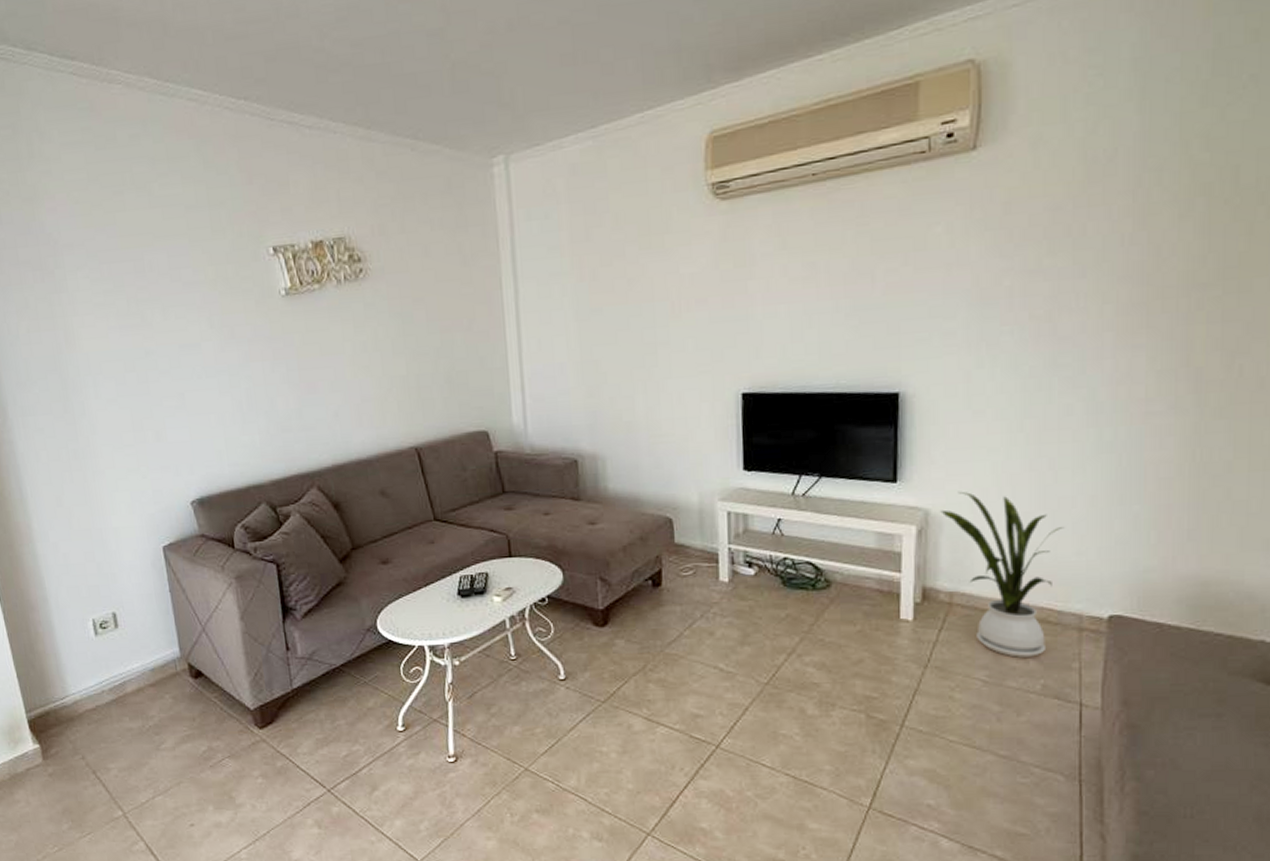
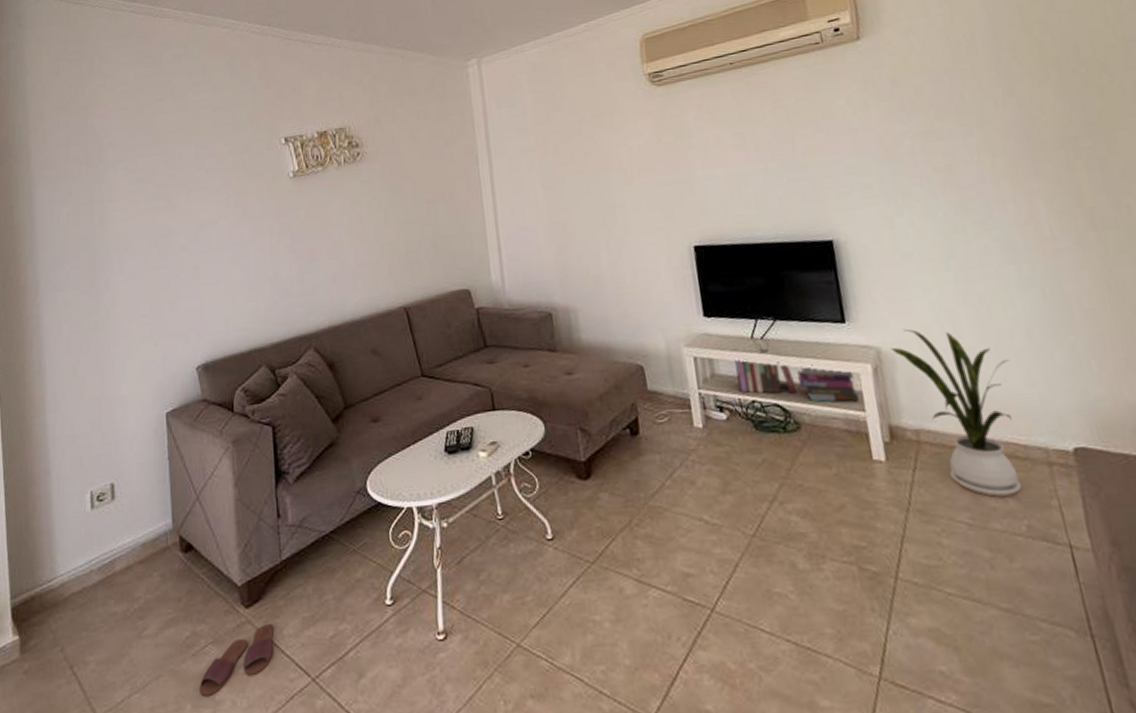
slippers: none [220,742,289,800] -> present [200,623,274,696]
books: none [771,499,833,552] -> present [734,342,798,394]
books: none [836,524,897,563] -> present [797,364,860,402]

